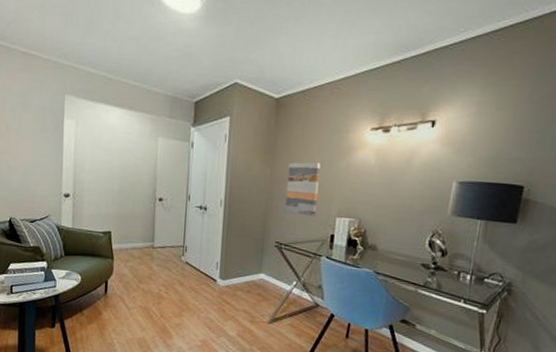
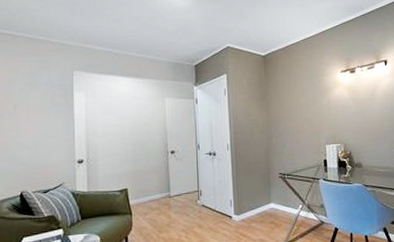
wall art: present [285,161,321,217] -> none [281,102,309,148]

